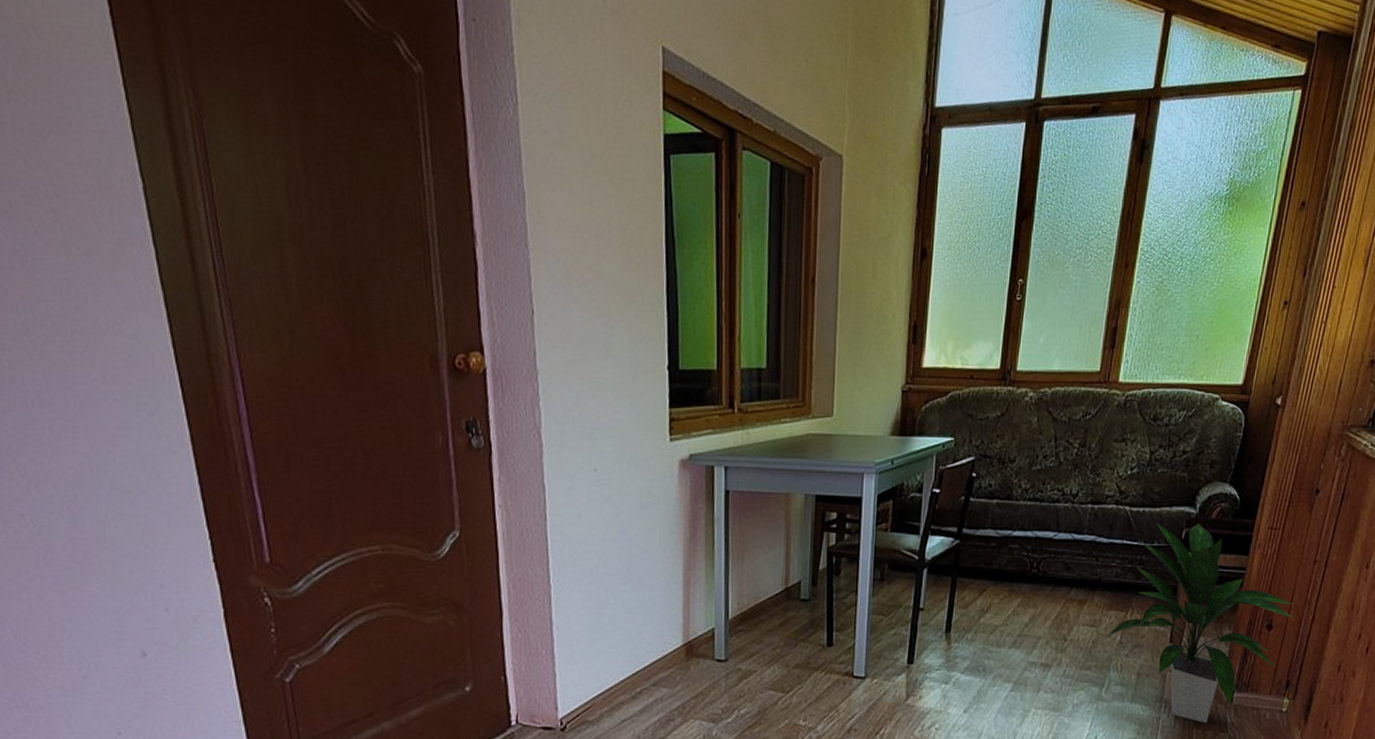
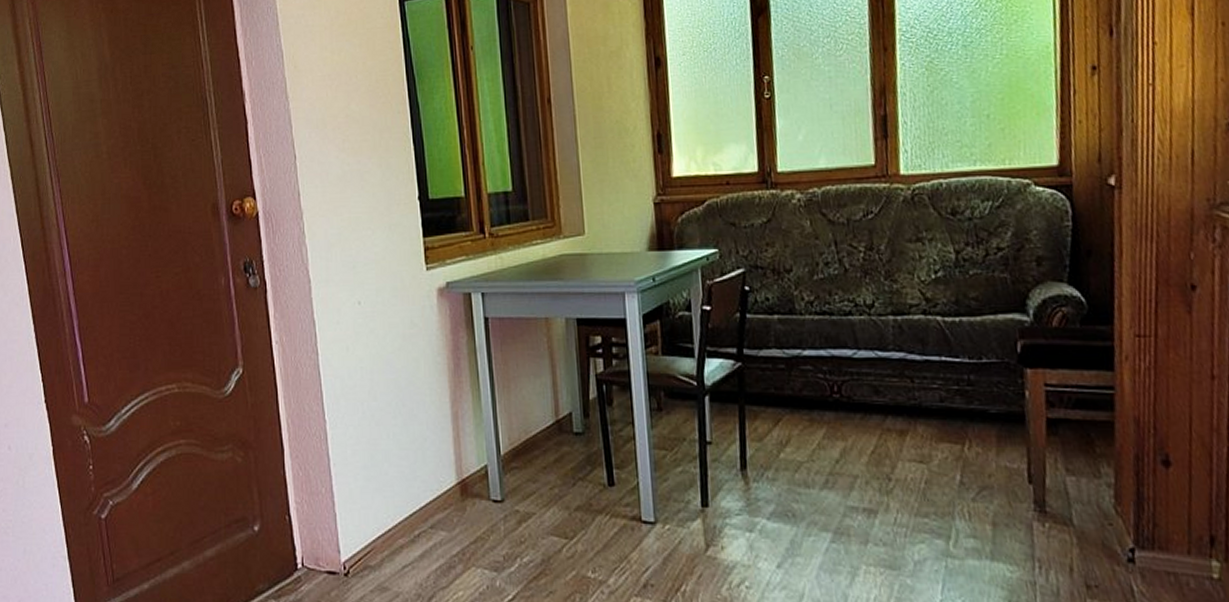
indoor plant: present [1103,523,1294,723] -> none [938,333,1197,591]

